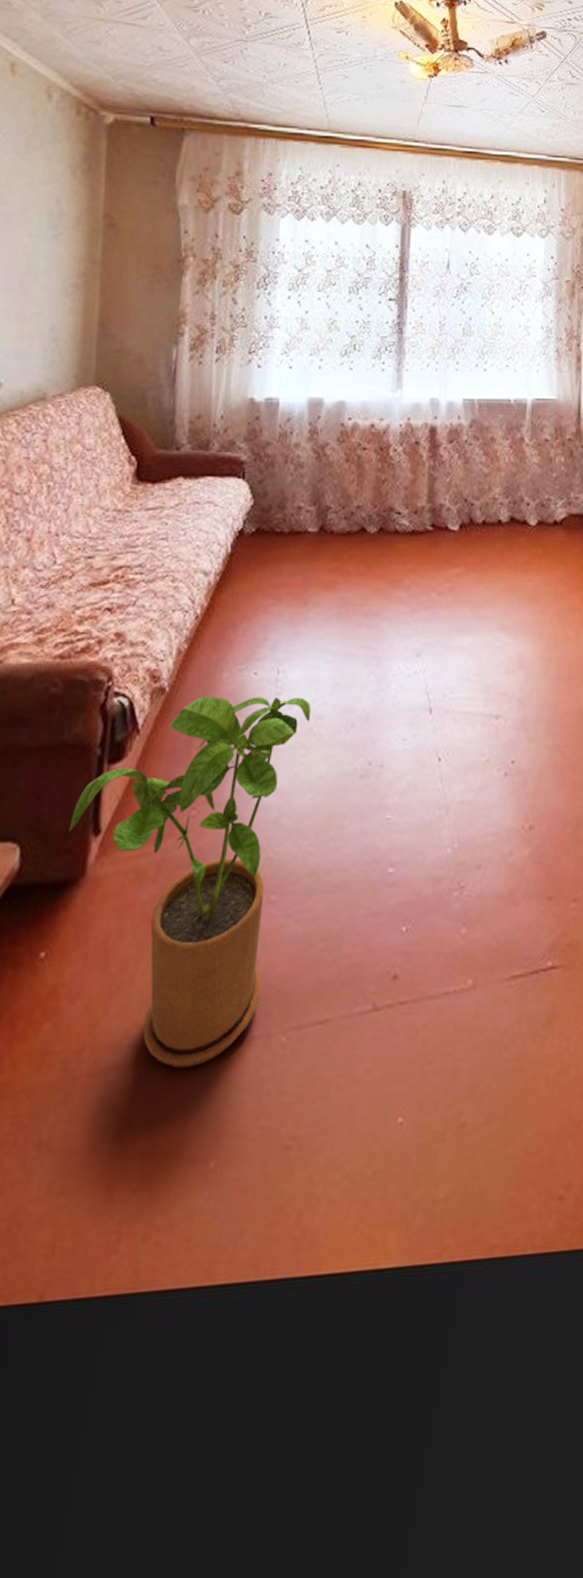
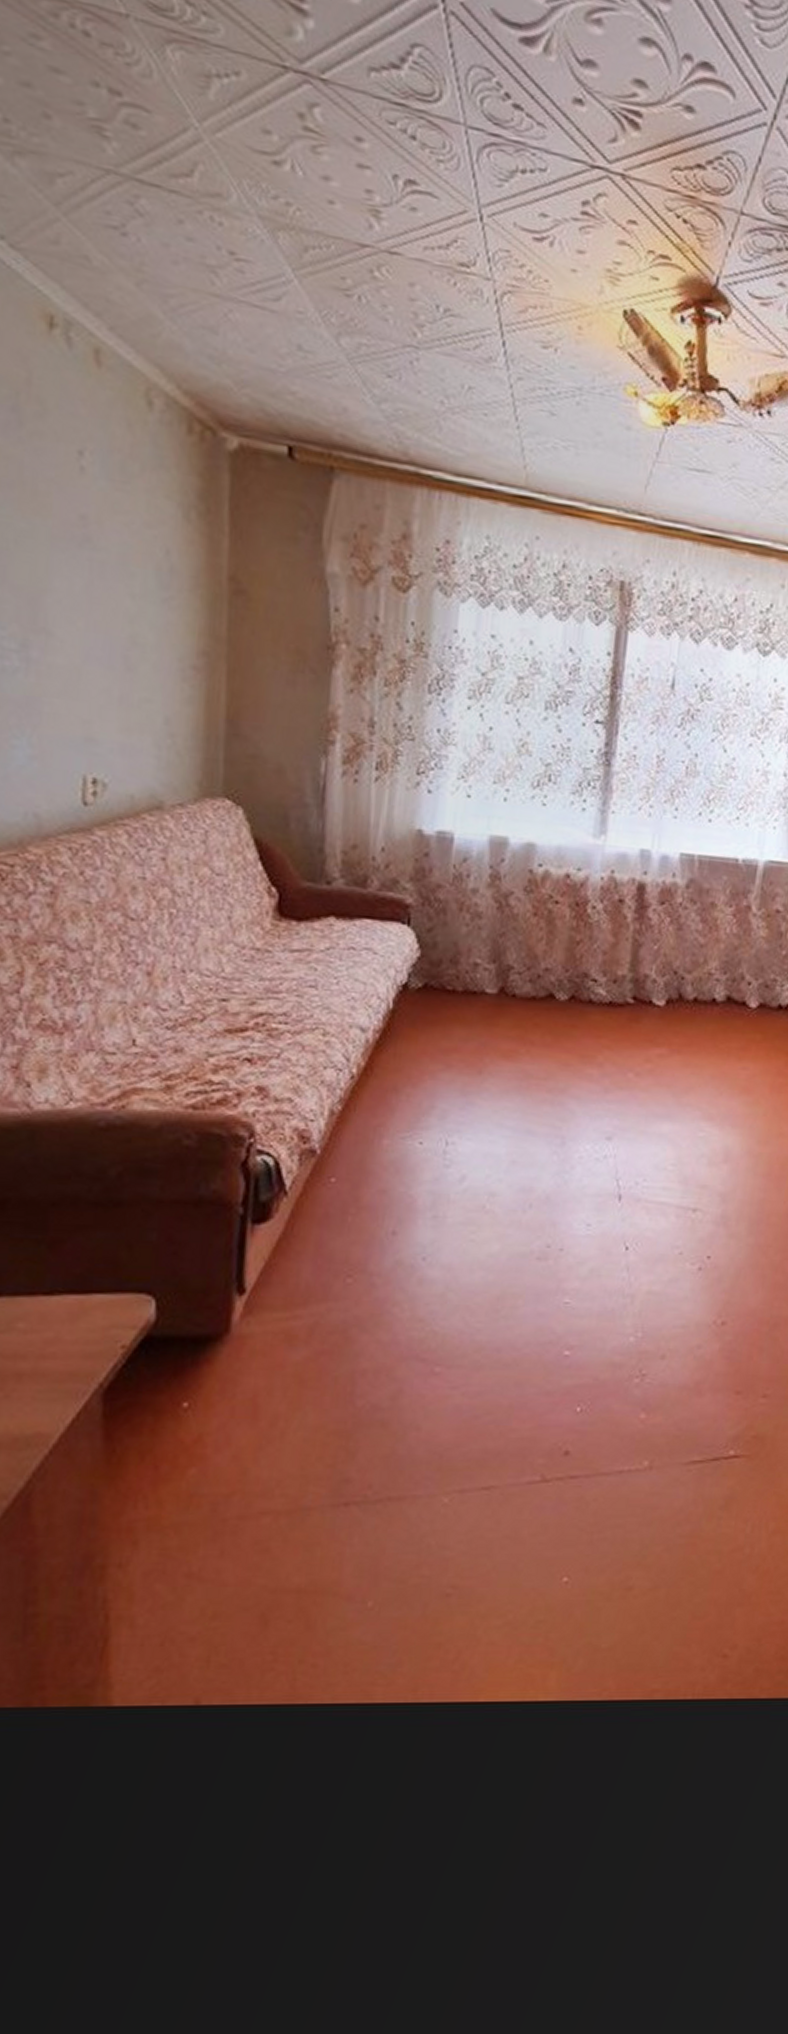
house plant: present [69,696,312,1068] -> none [209,1162,484,1518]

